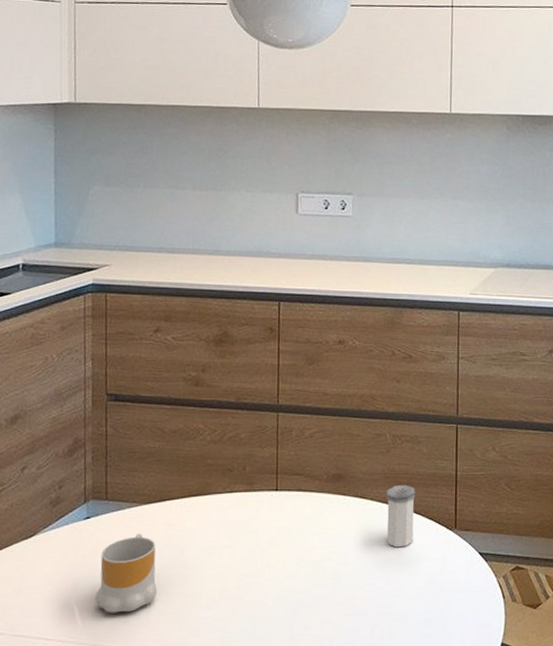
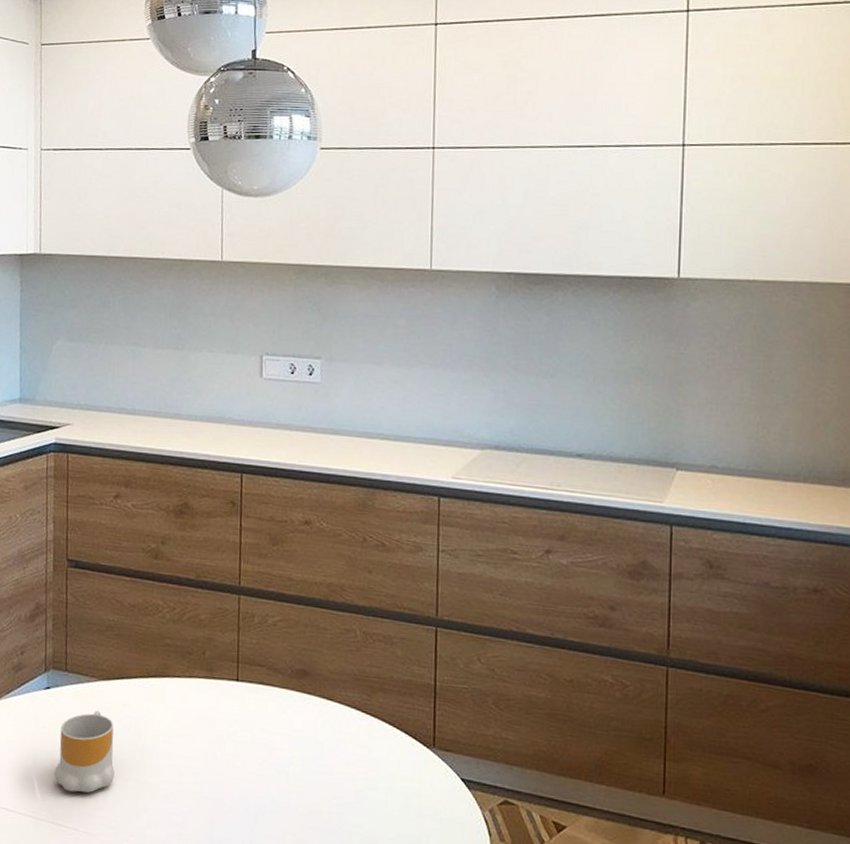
salt shaker: present [387,484,415,548] -> none [356,689,388,761]

